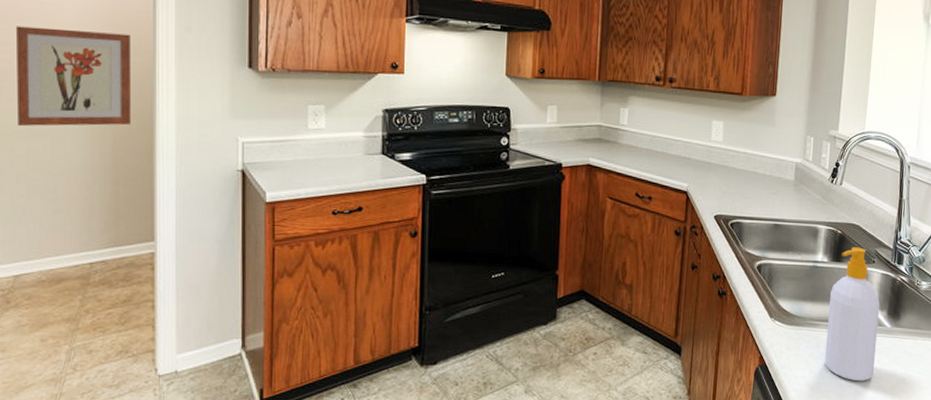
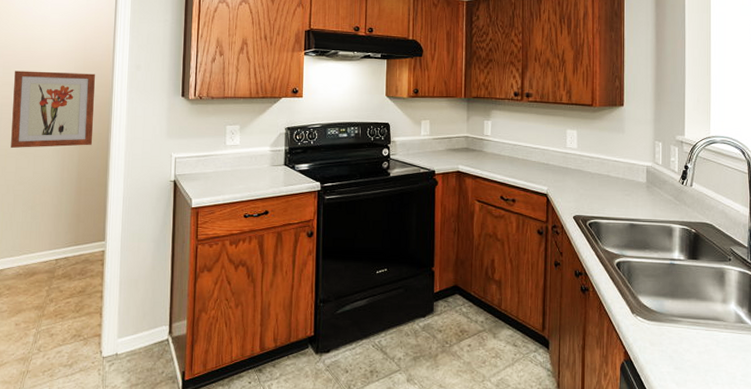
soap bottle: present [825,247,880,381] -> none [689,245,740,379]

